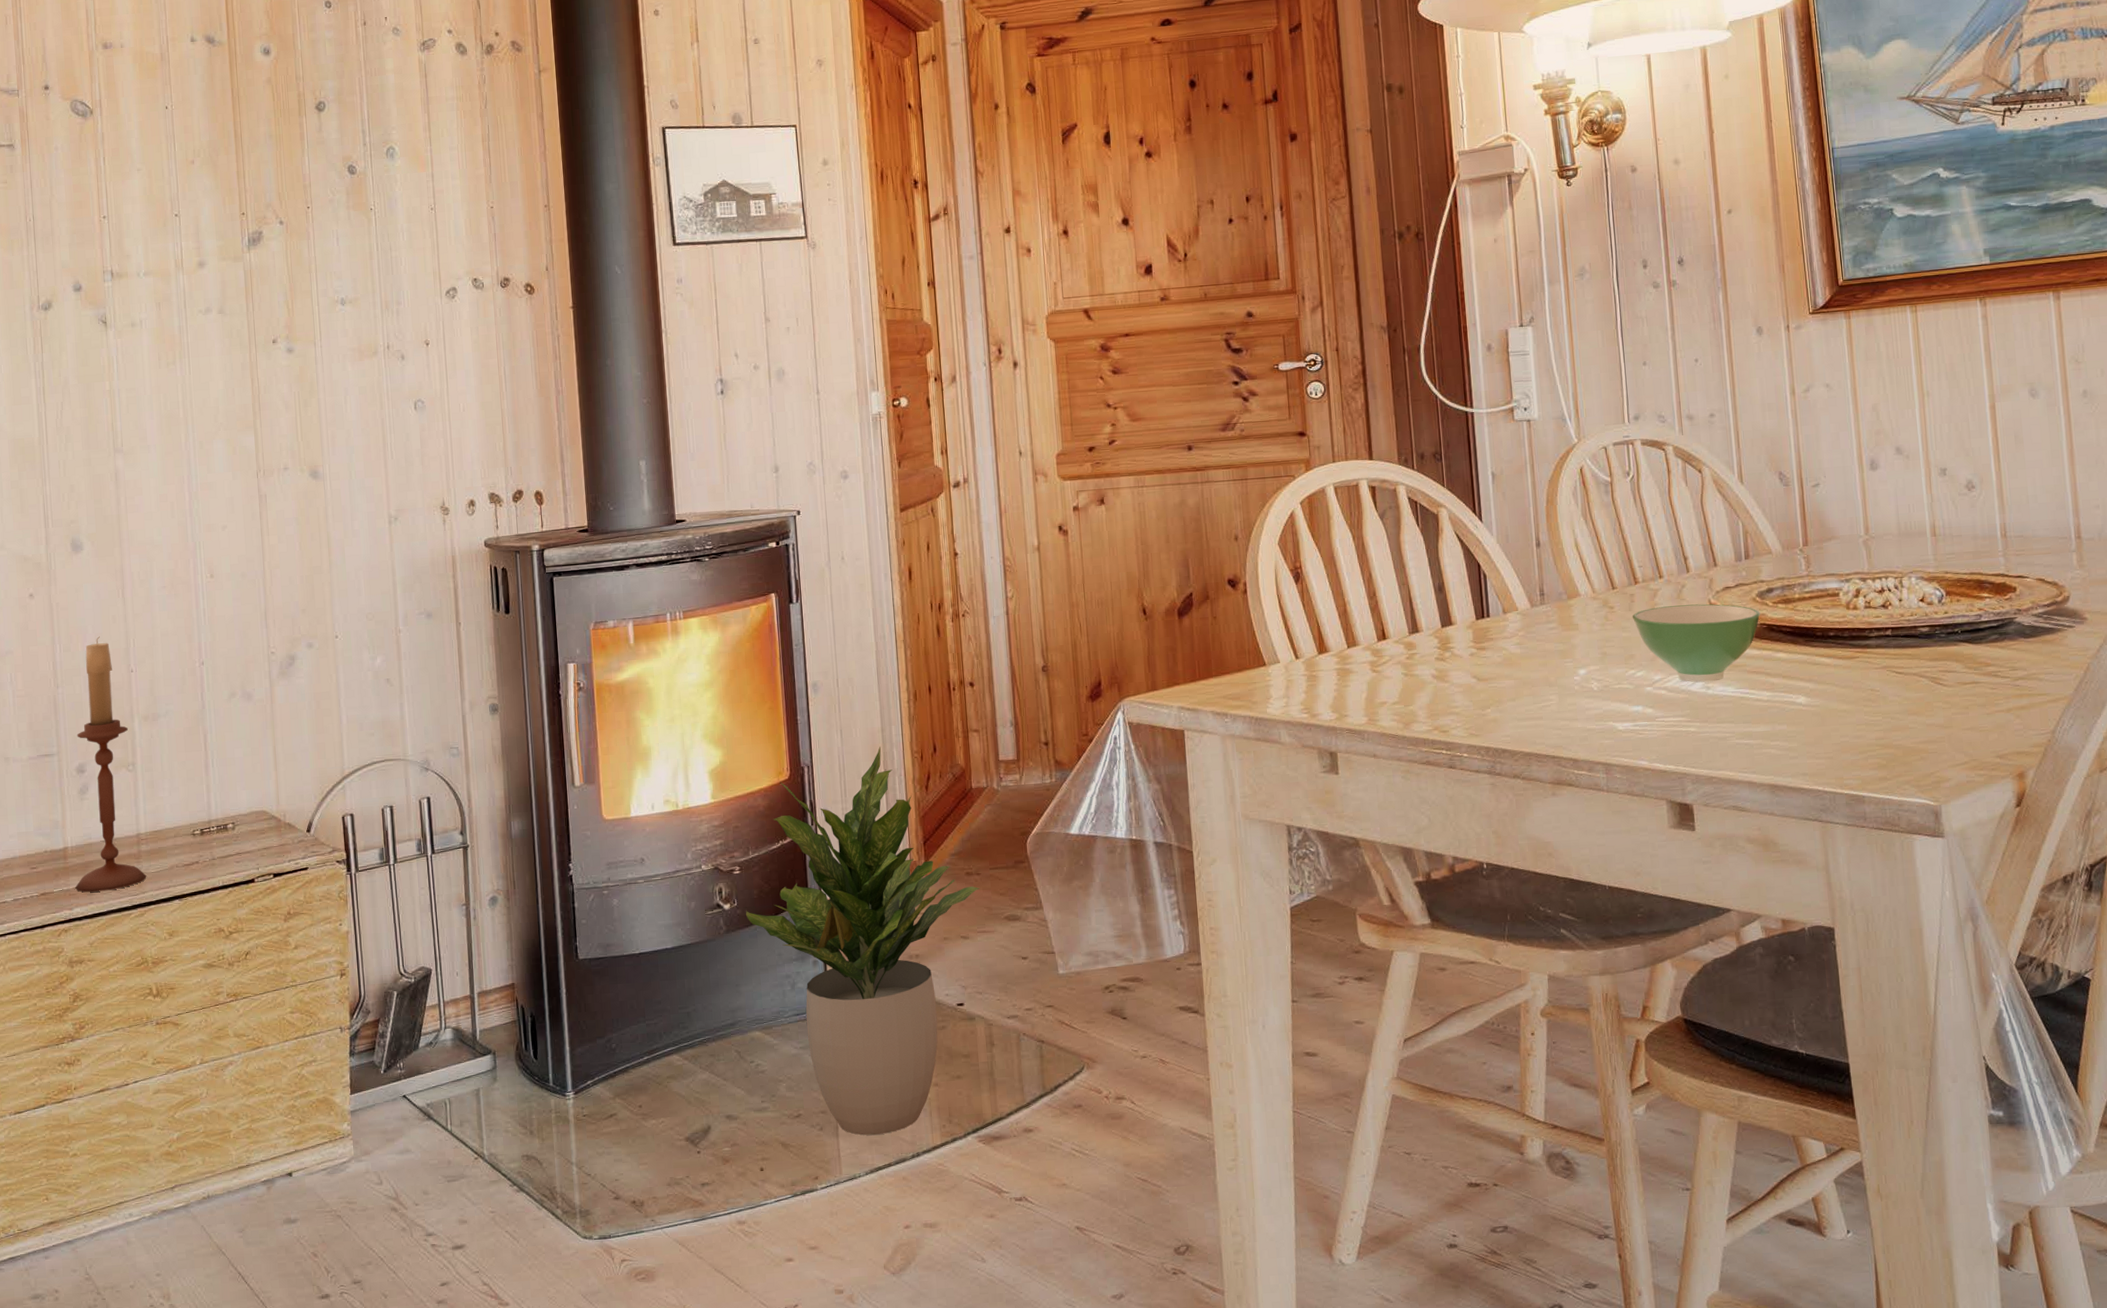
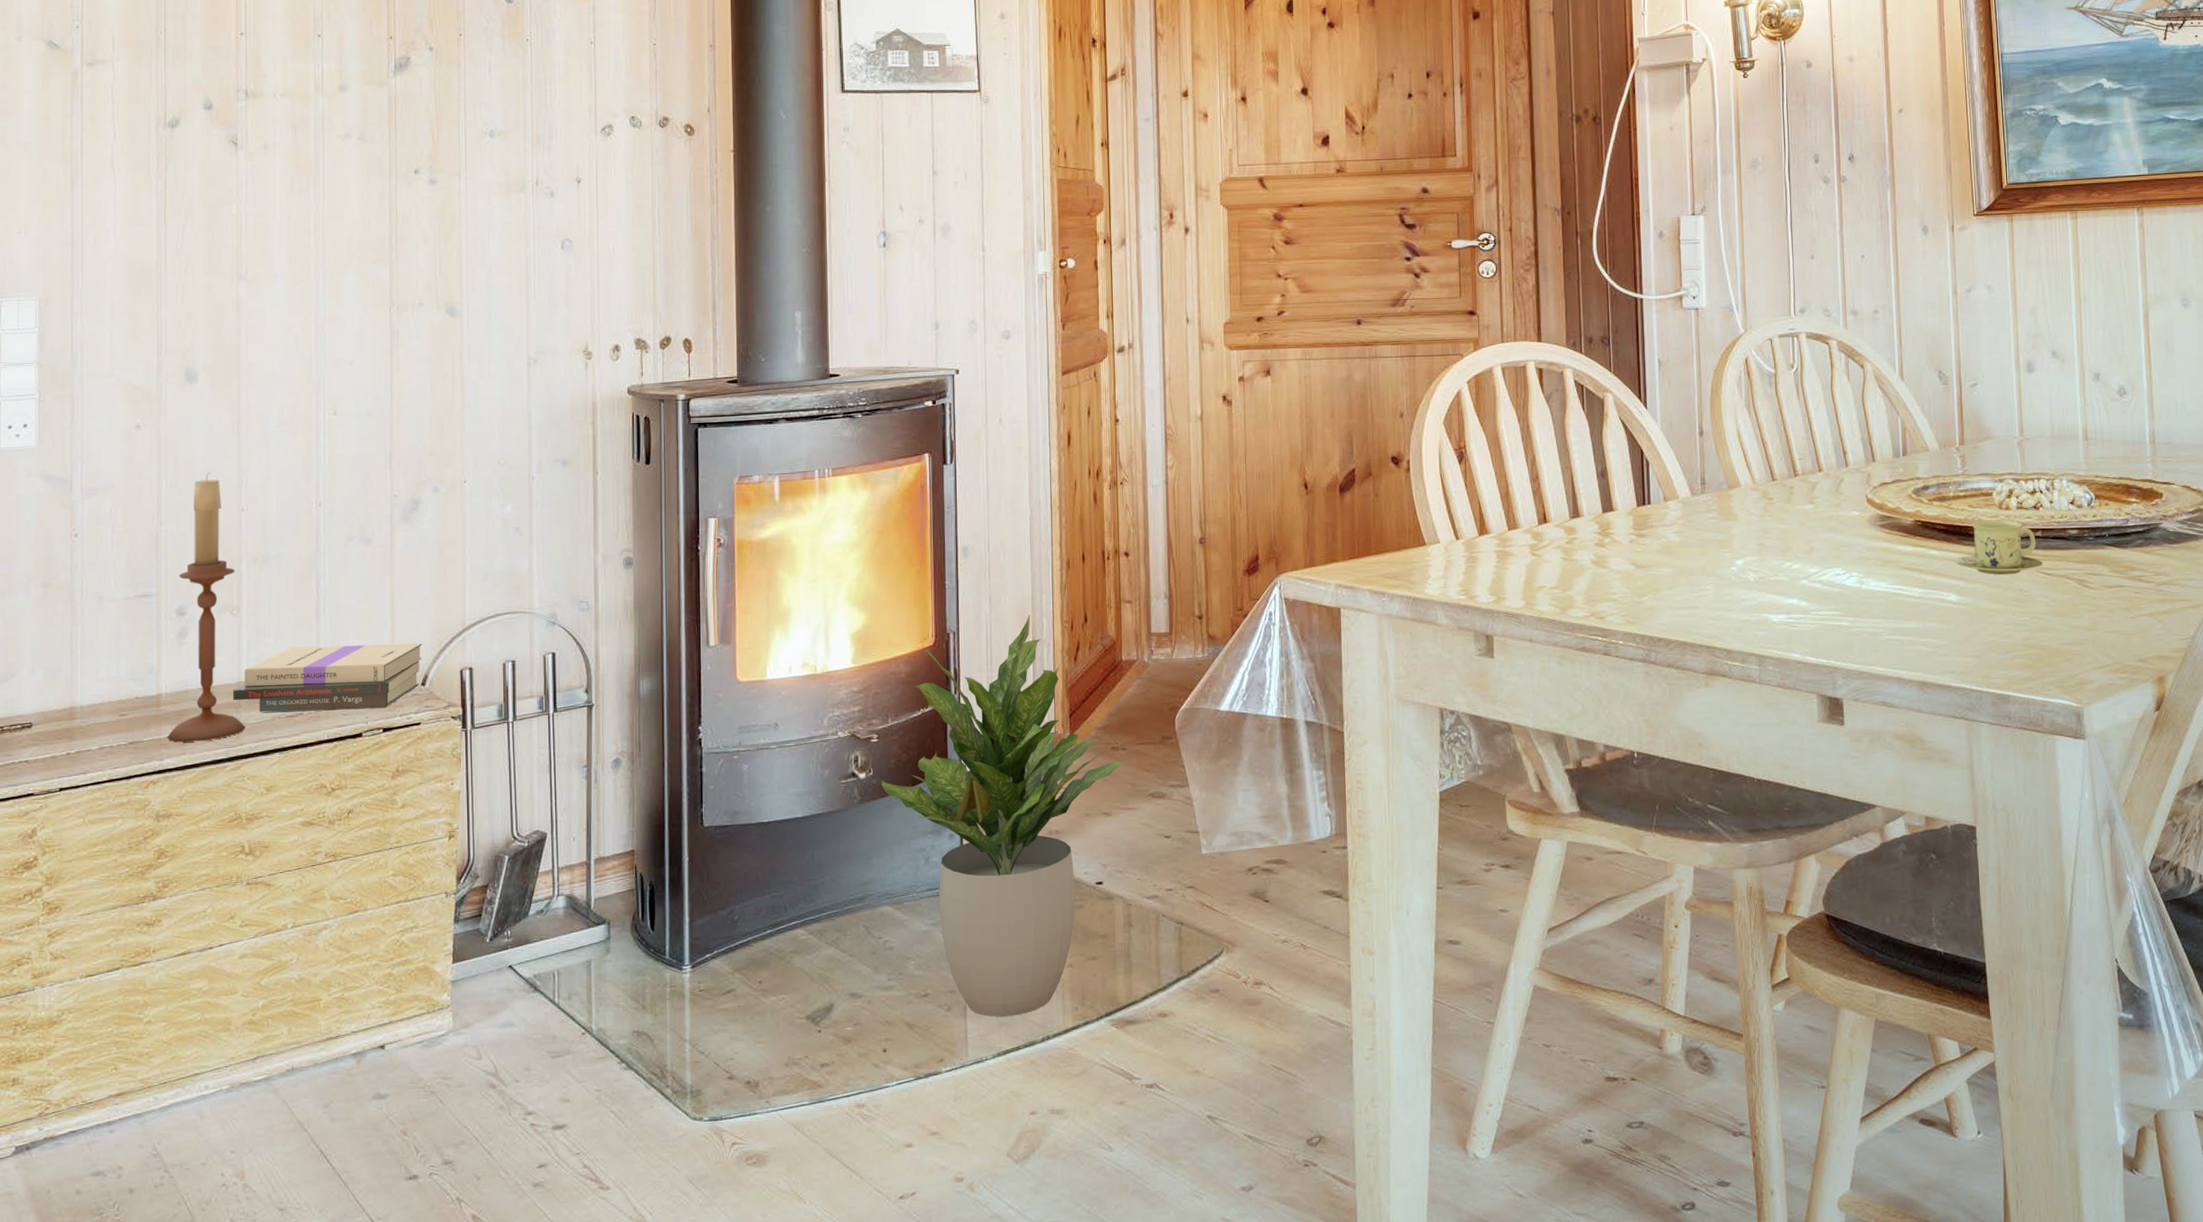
books: none [133,792,307,862] -> present [233,643,423,712]
bowl: present [1632,604,1761,683] -> none [1790,498,1916,577]
cup and saucer: none [1803,620,1894,676] -> present [1955,520,2043,575]

